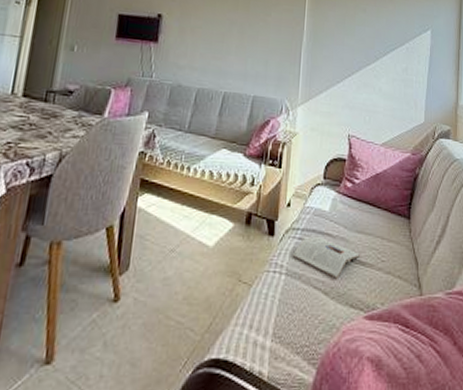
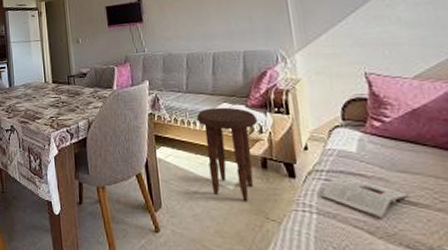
side table: none [190,153,252,263] -> present [196,107,258,202]

